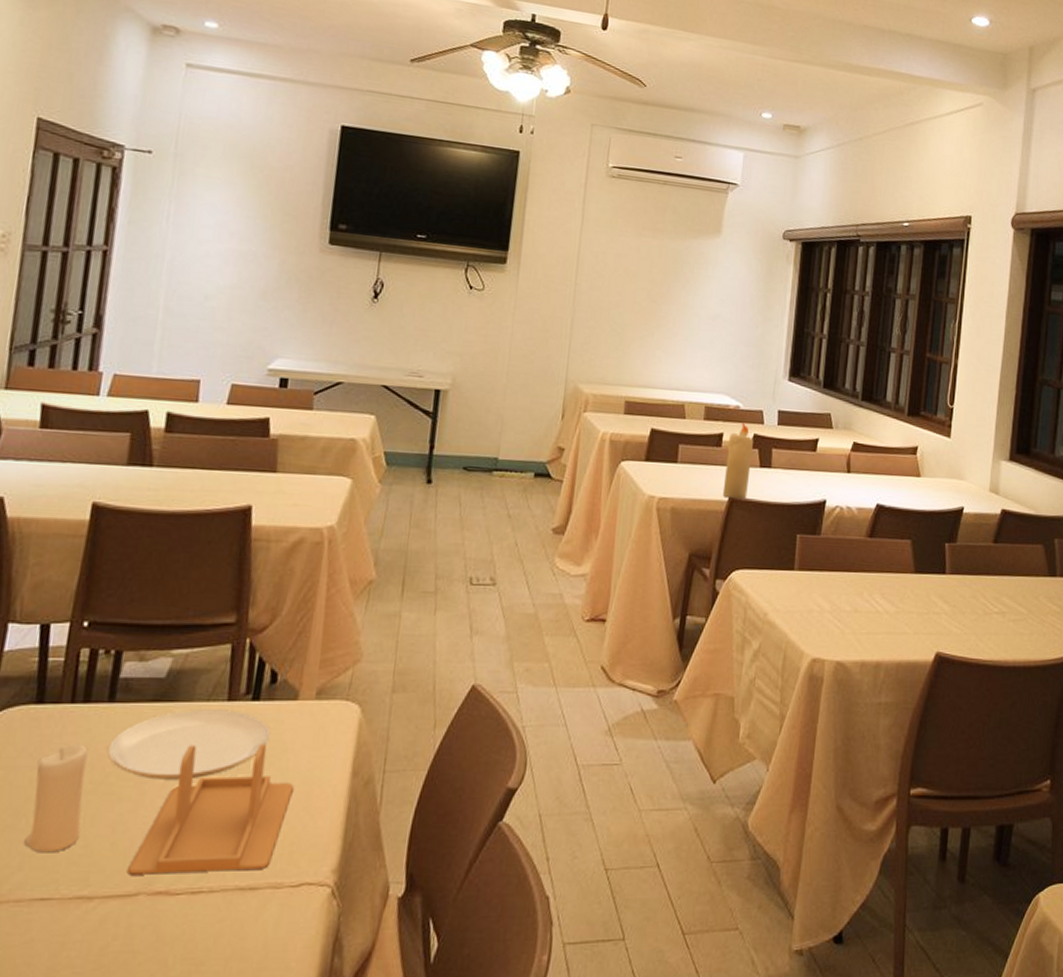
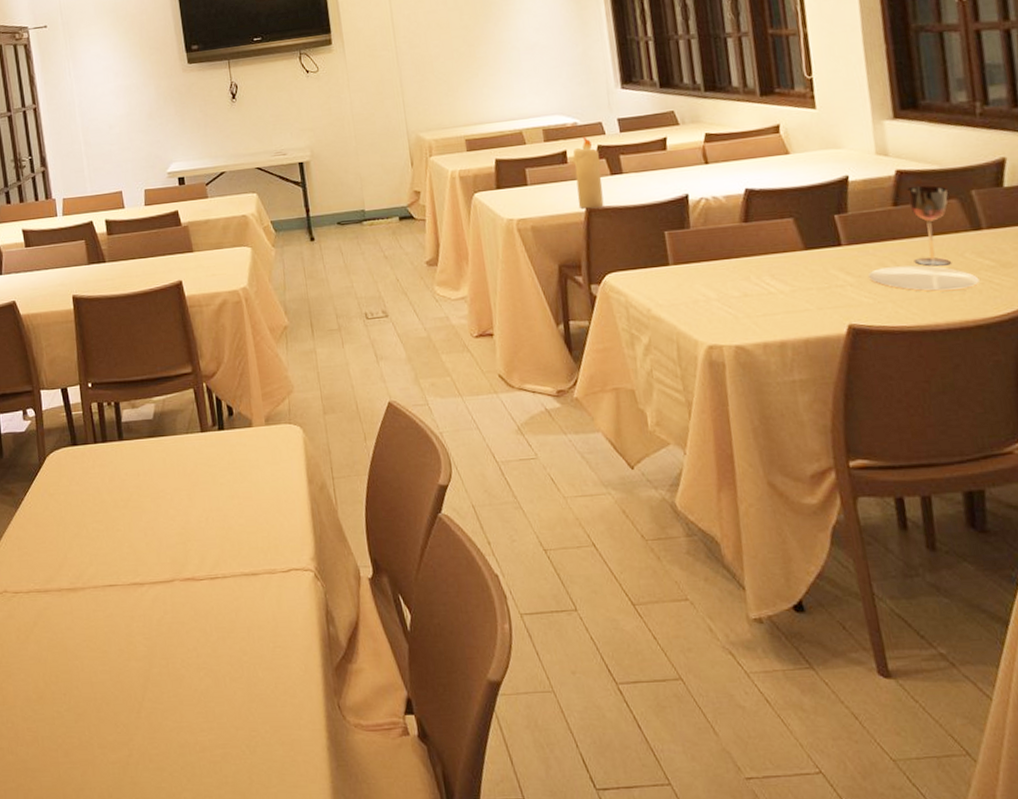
candle: present [24,744,88,853] -> none [83,473,124,553]
plate: present [108,709,271,780] -> none [127,439,239,495]
napkin holder: present [128,744,294,875] -> none [162,463,266,566]
plate: none [960,600,1046,631] -> present [867,265,980,293]
wineglass: none [1001,528,1037,606] -> present [907,185,951,266]

